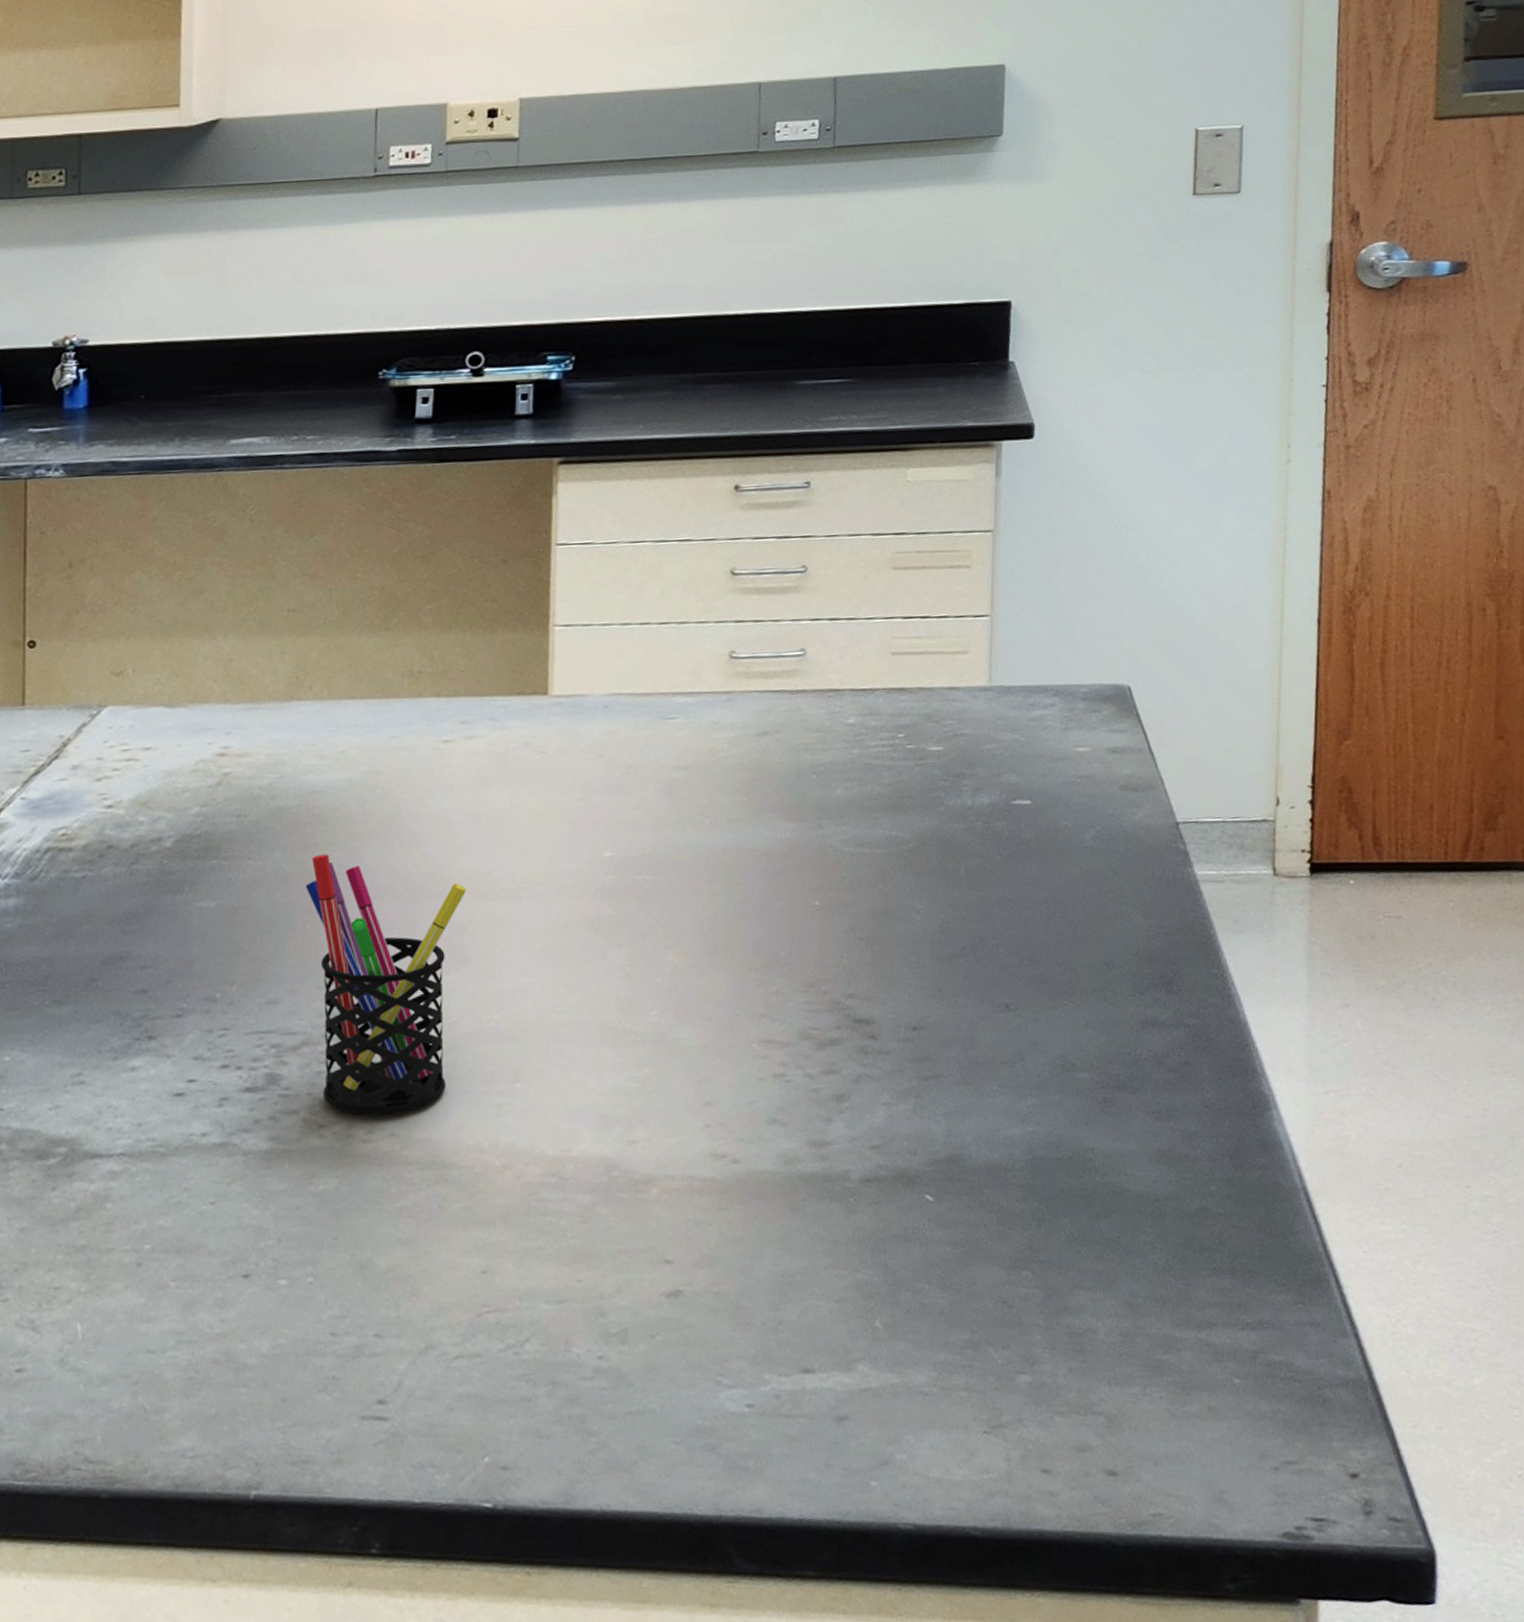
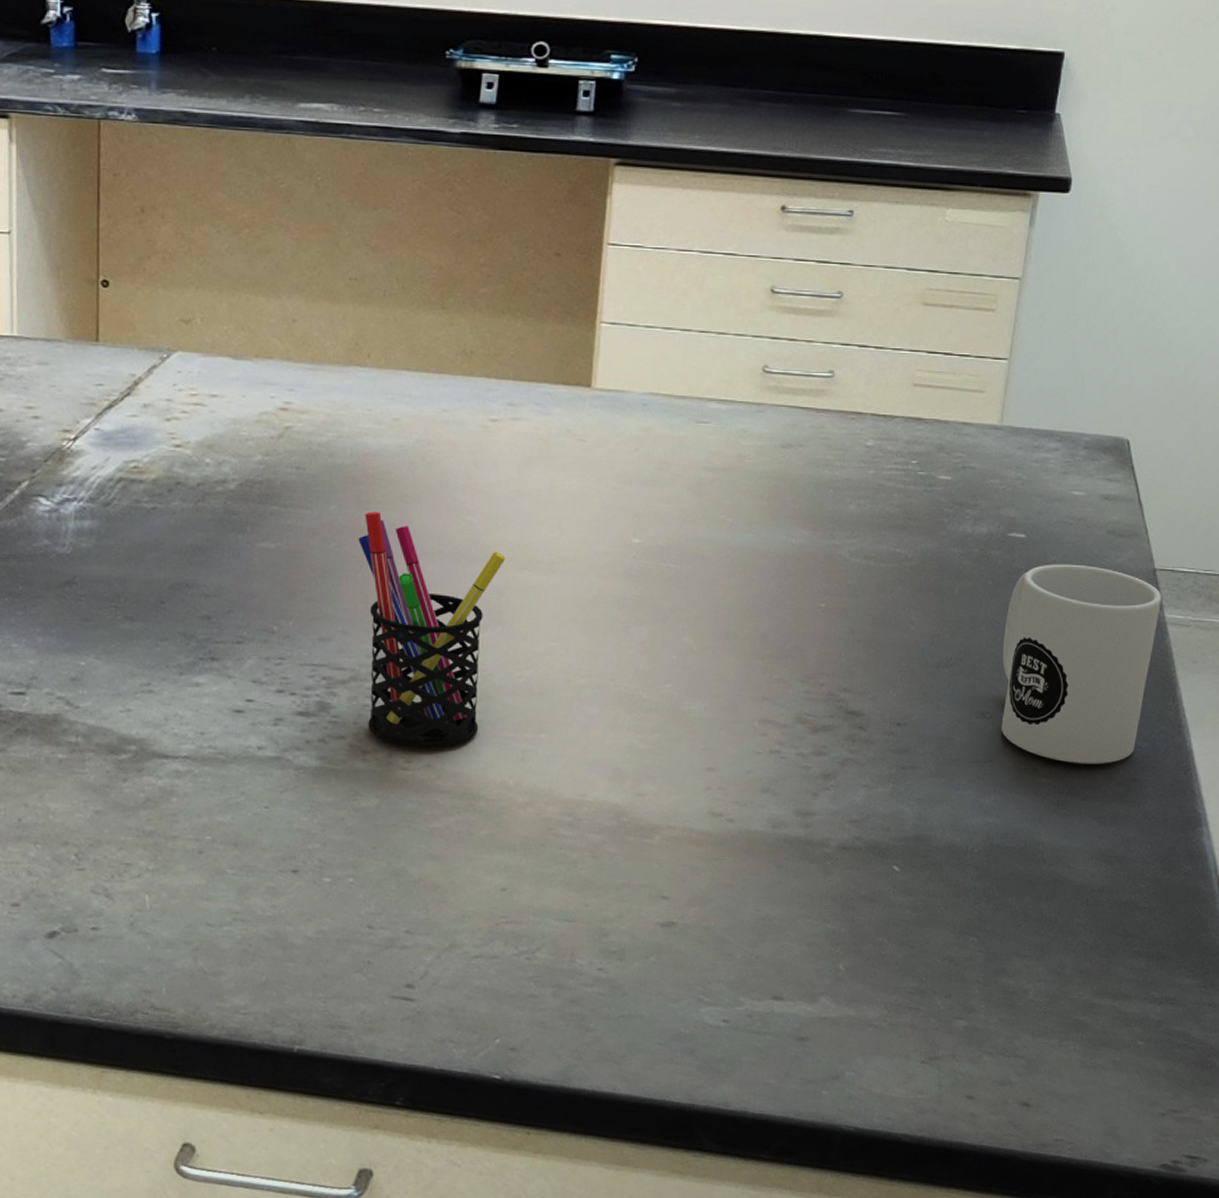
mug: none [1020,826,1190,1052] -> present [1001,564,1162,764]

